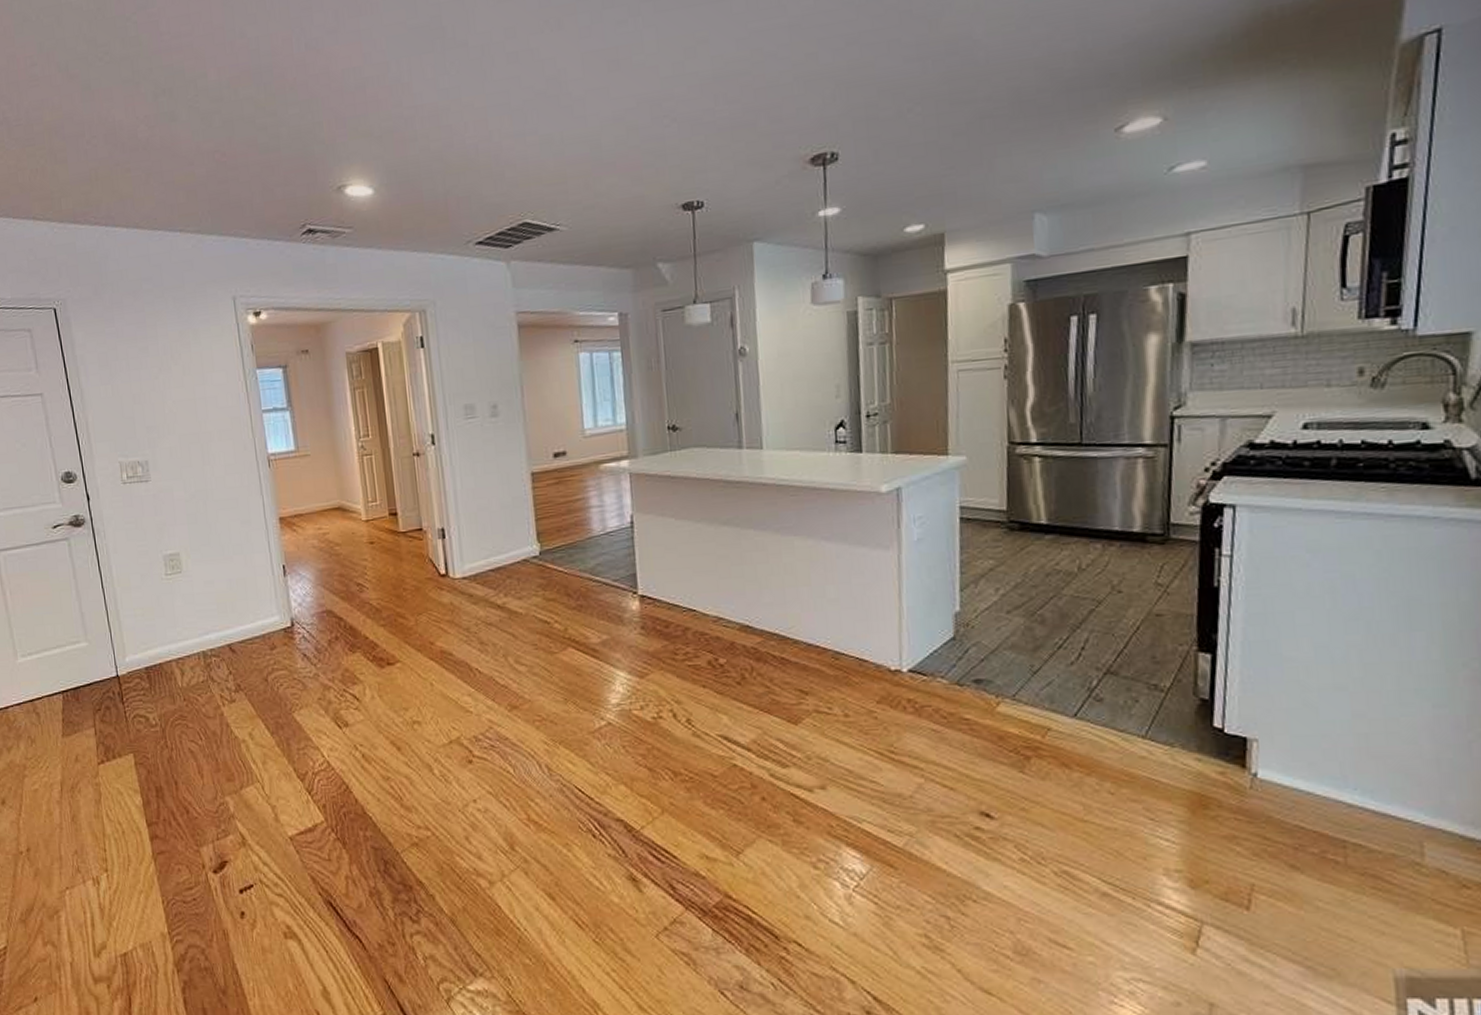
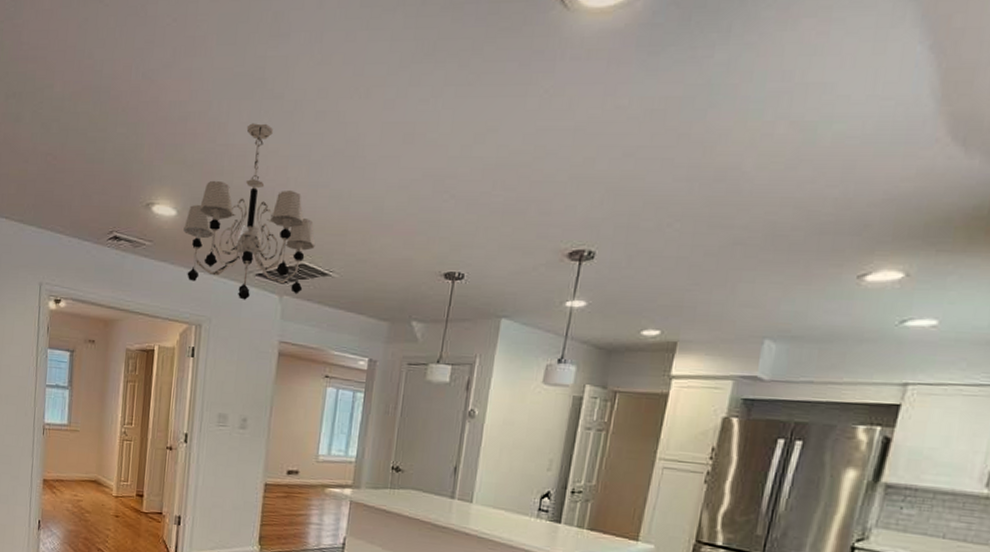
chandelier: none [384,75,535,274] -> present [183,123,316,300]

